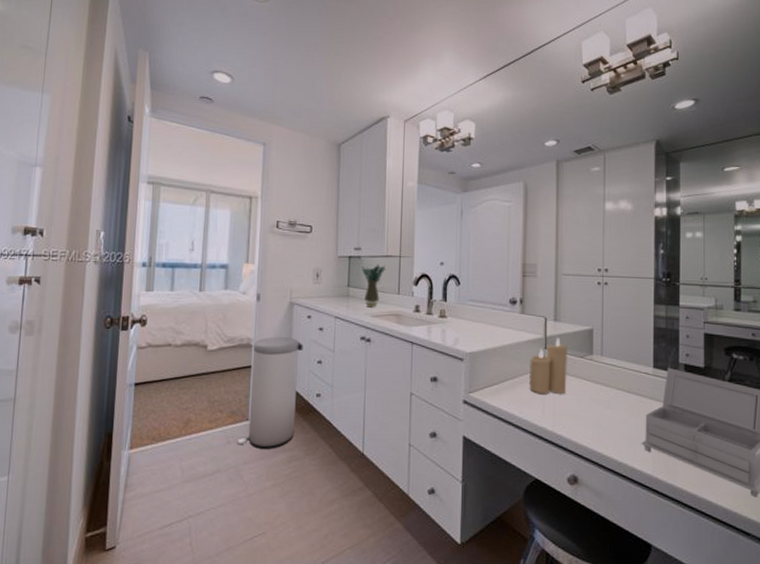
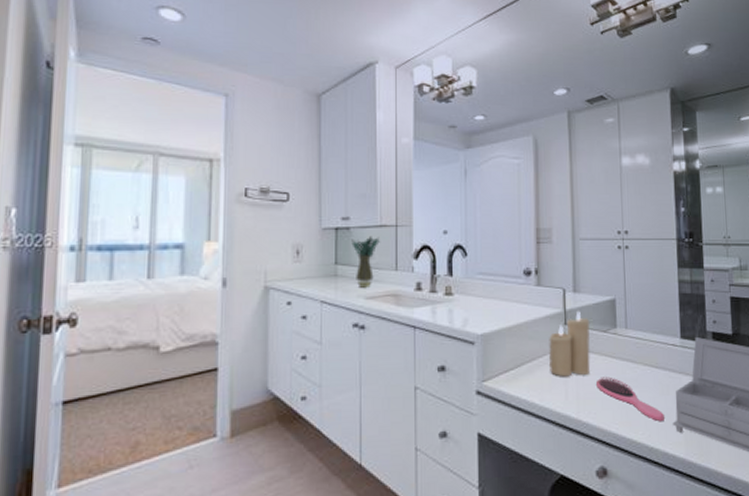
pedal bin: present [237,337,303,449] -> none [202,330,283,471]
hairbrush: none [572,397,634,441] -> present [596,377,664,422]

